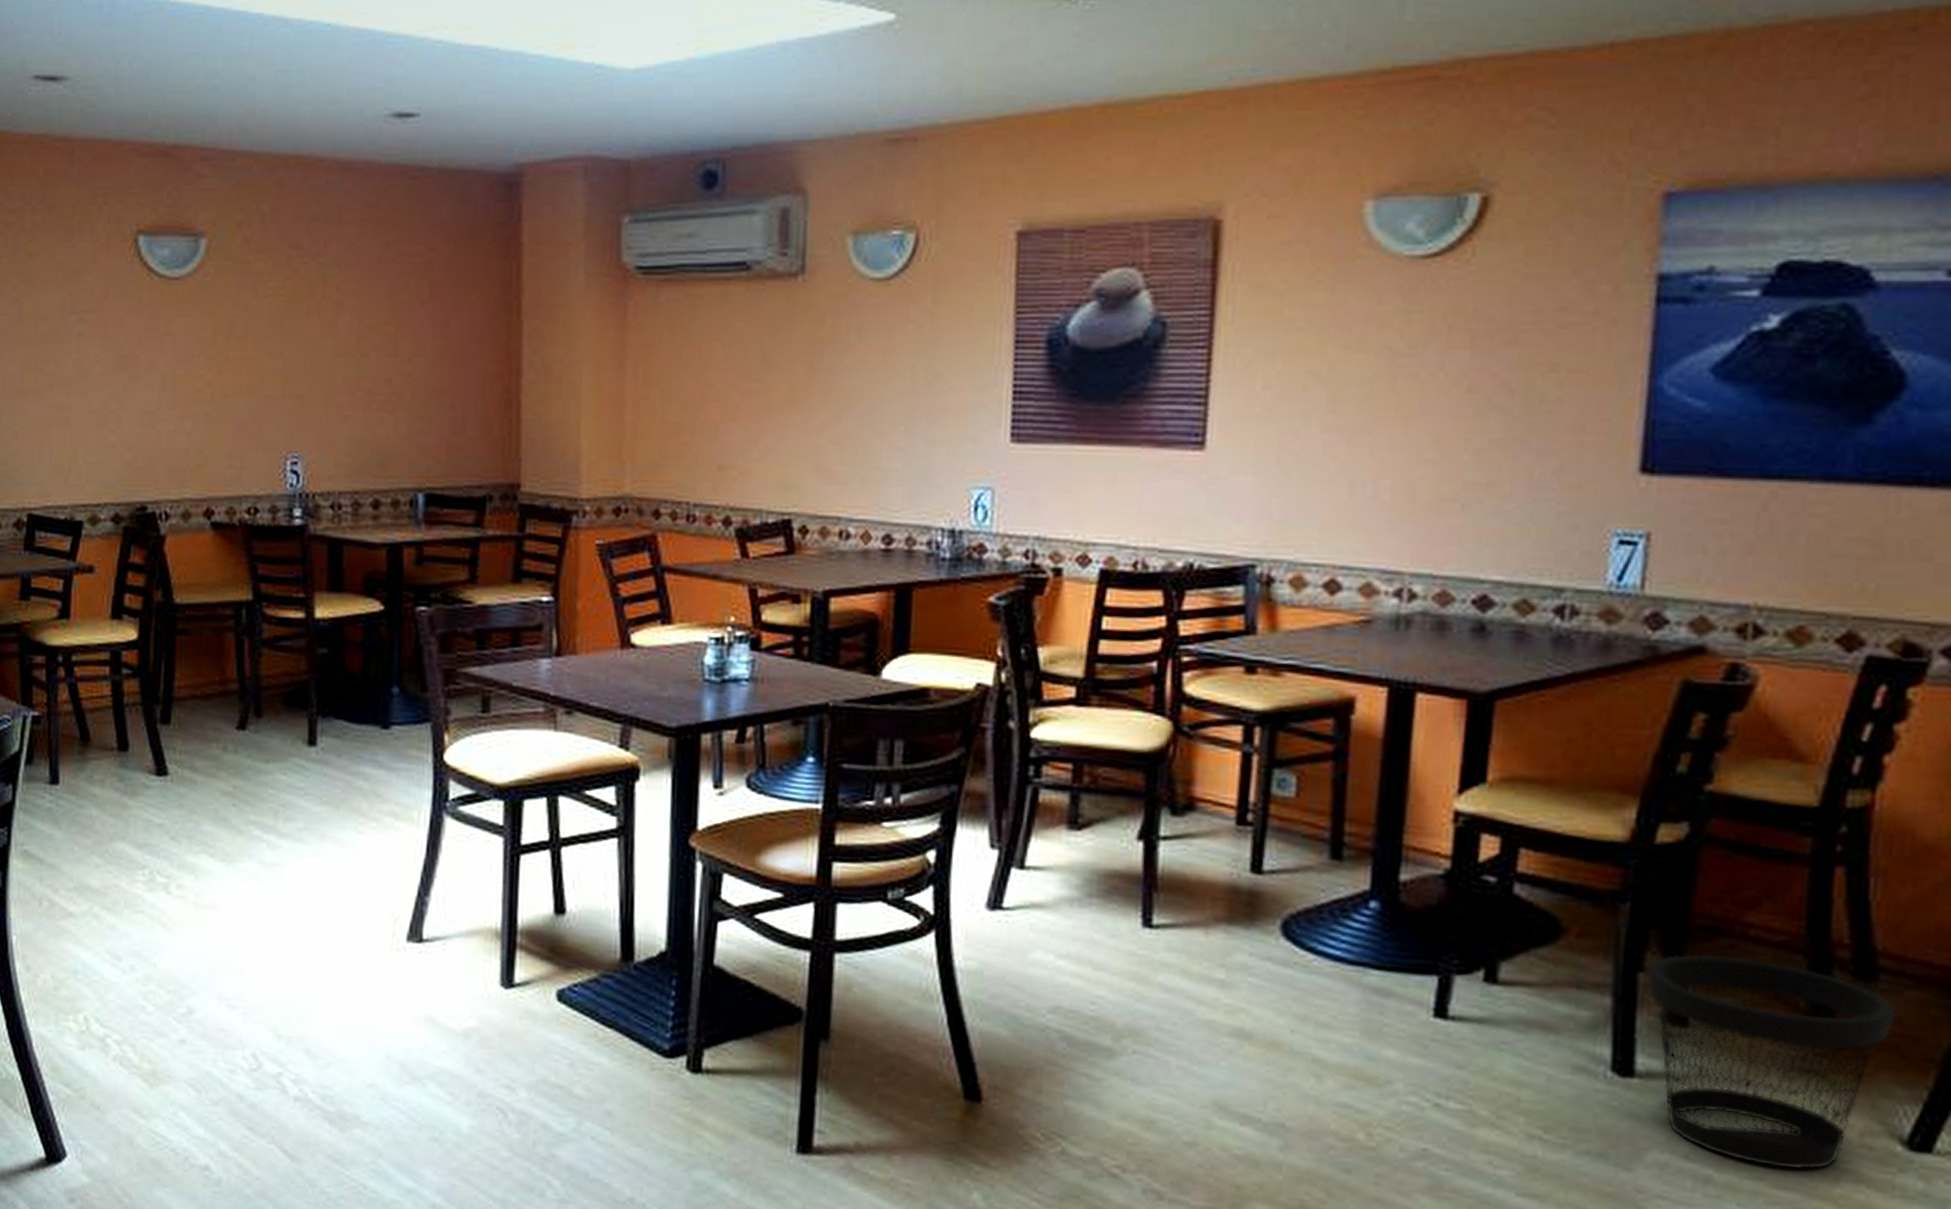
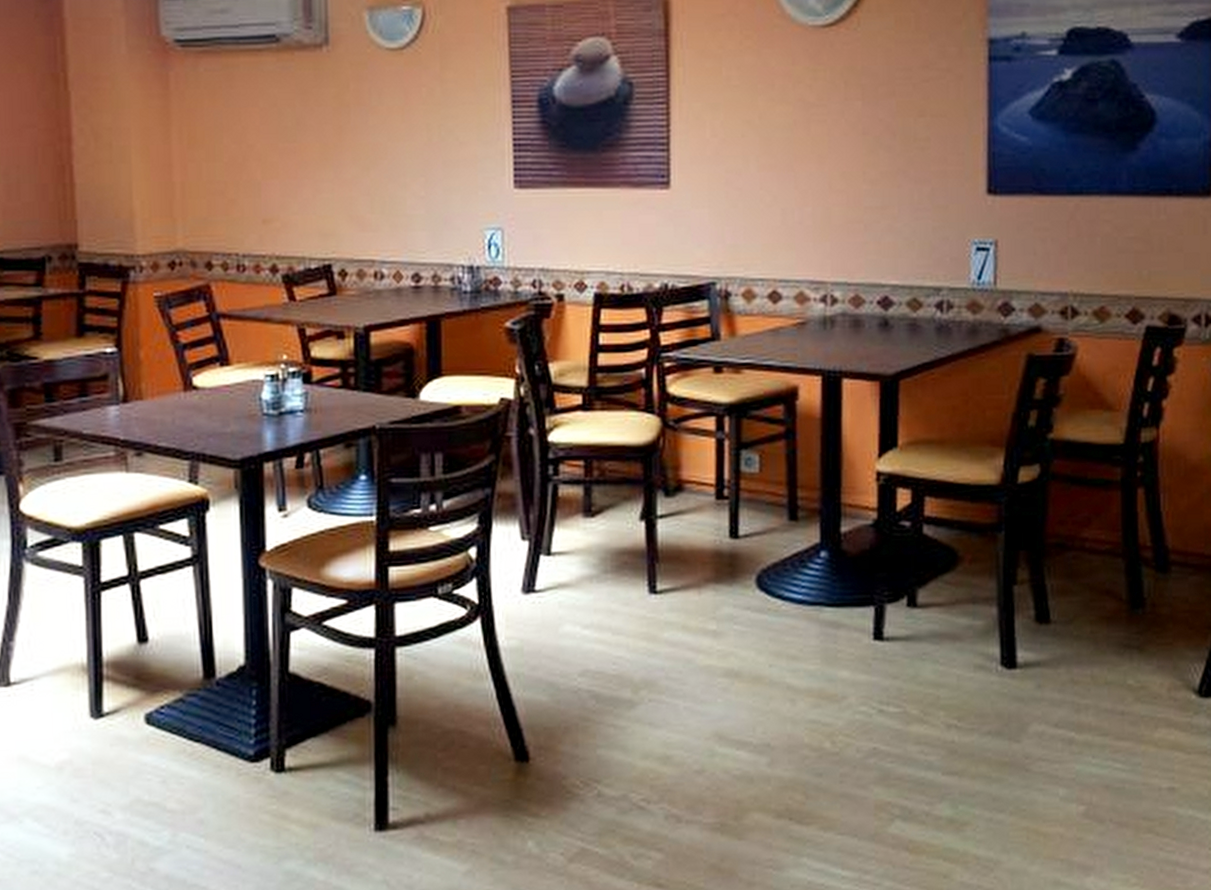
wastebasket: present [1645,954,1897,1170] -> none [1018,565,1184,724]

